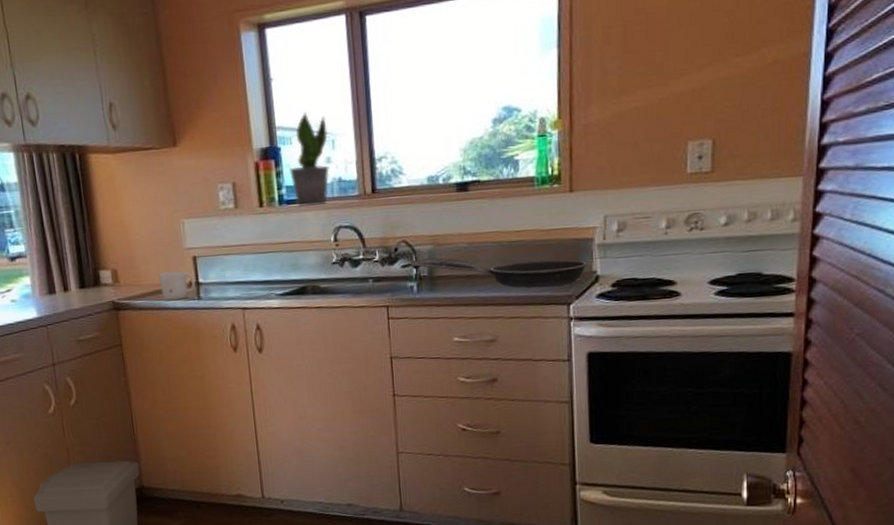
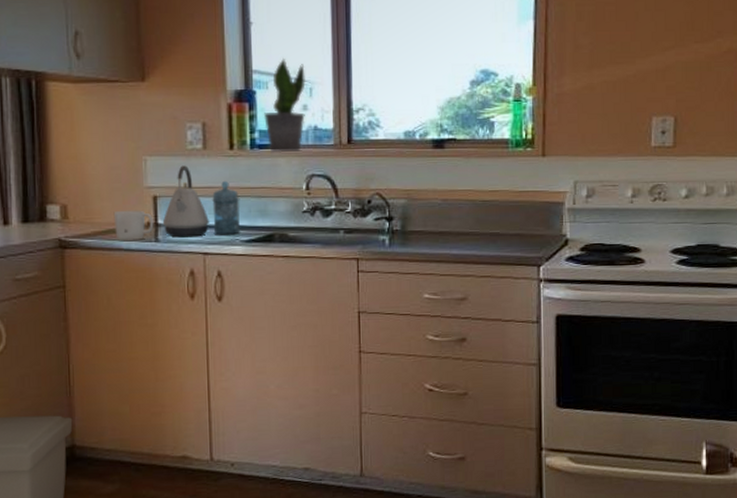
kettle: none [203,225,246,295] -> present [162,165,209,238]
canister: none [246,237,275,290] -> present [211,180,240,235]
frying pan: present [410,258,588,288] -> none [383,212,558,248]

